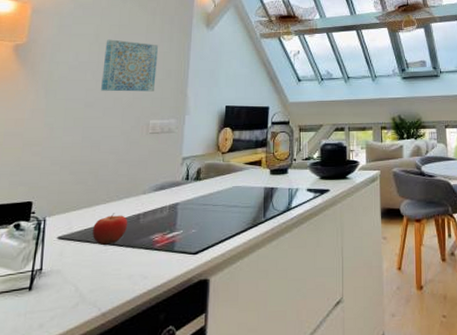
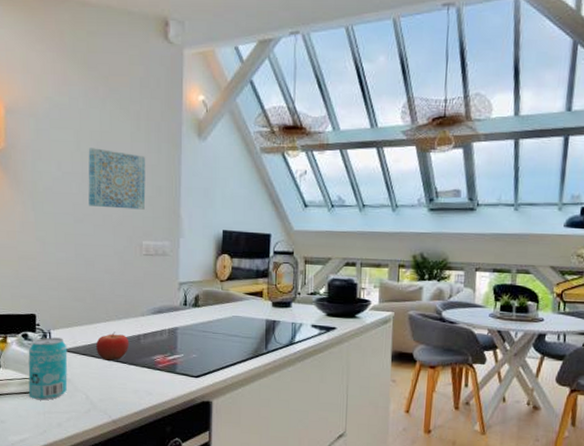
beverage can: none [10,225,62,299] -> present [28,337,68,401]

